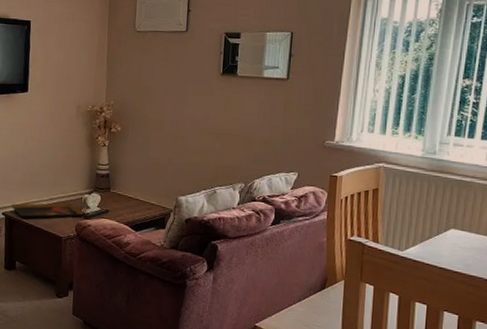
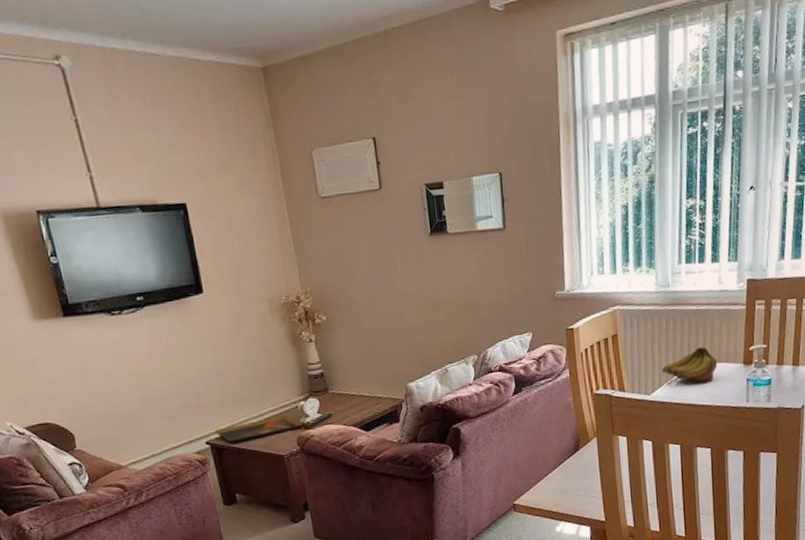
fruit: none [417,215,476,251] -> present [661,346,718,384]

